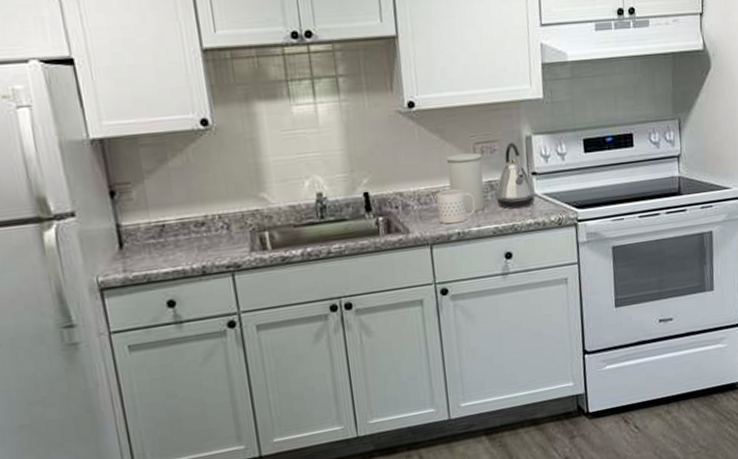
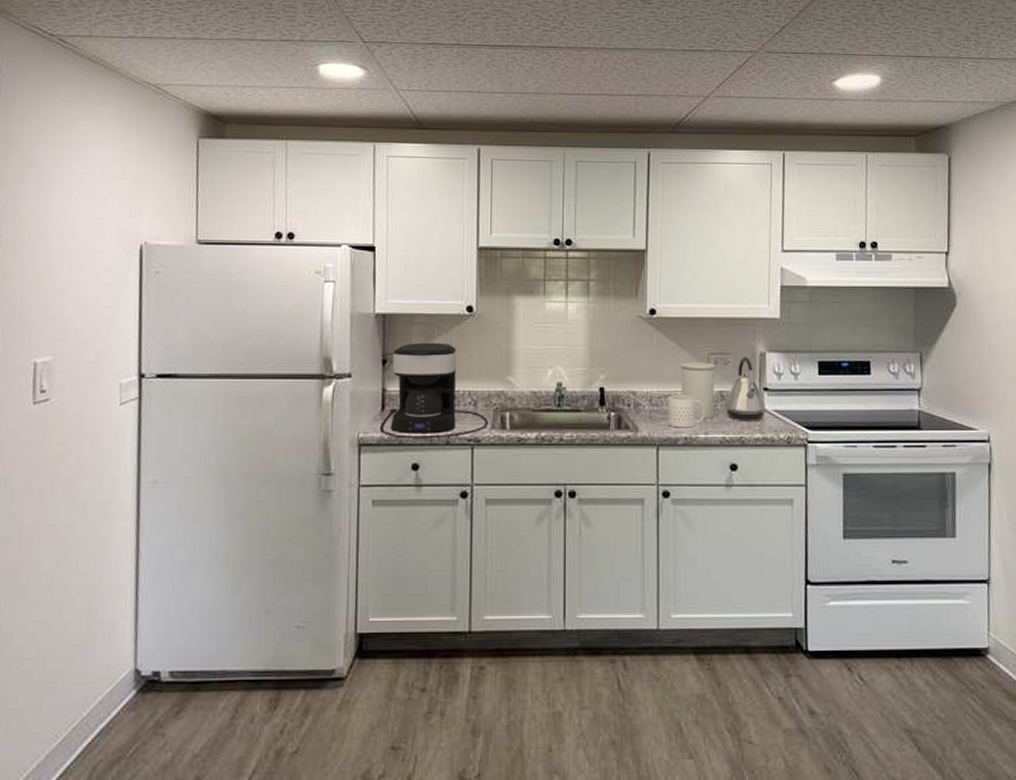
coffee maker: none [120,164,246,276] -> present [380,342,488,438]

